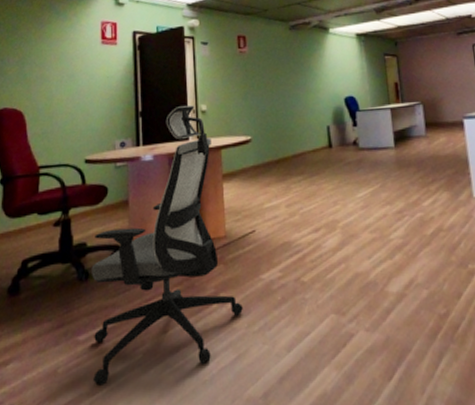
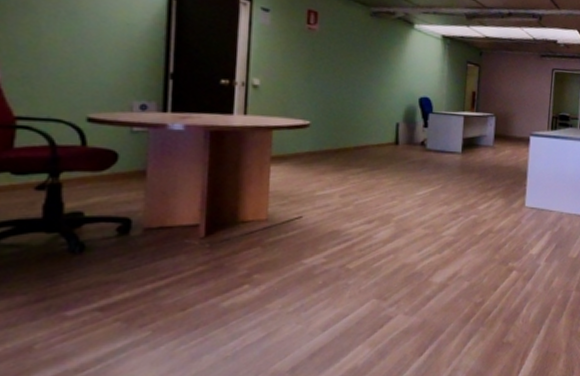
office chair: present [91,105,243,386] -> none [84,75,279,362]

